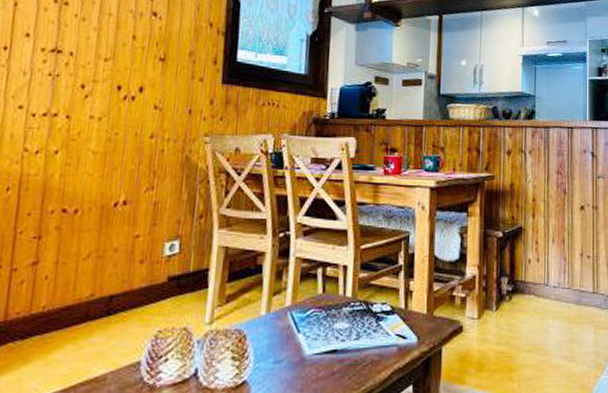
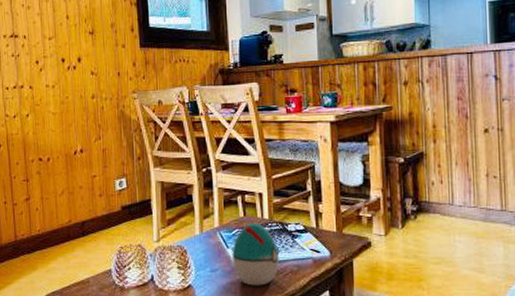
decorative egg: none [302,301,359,381] -> present [232,223,279,286]

